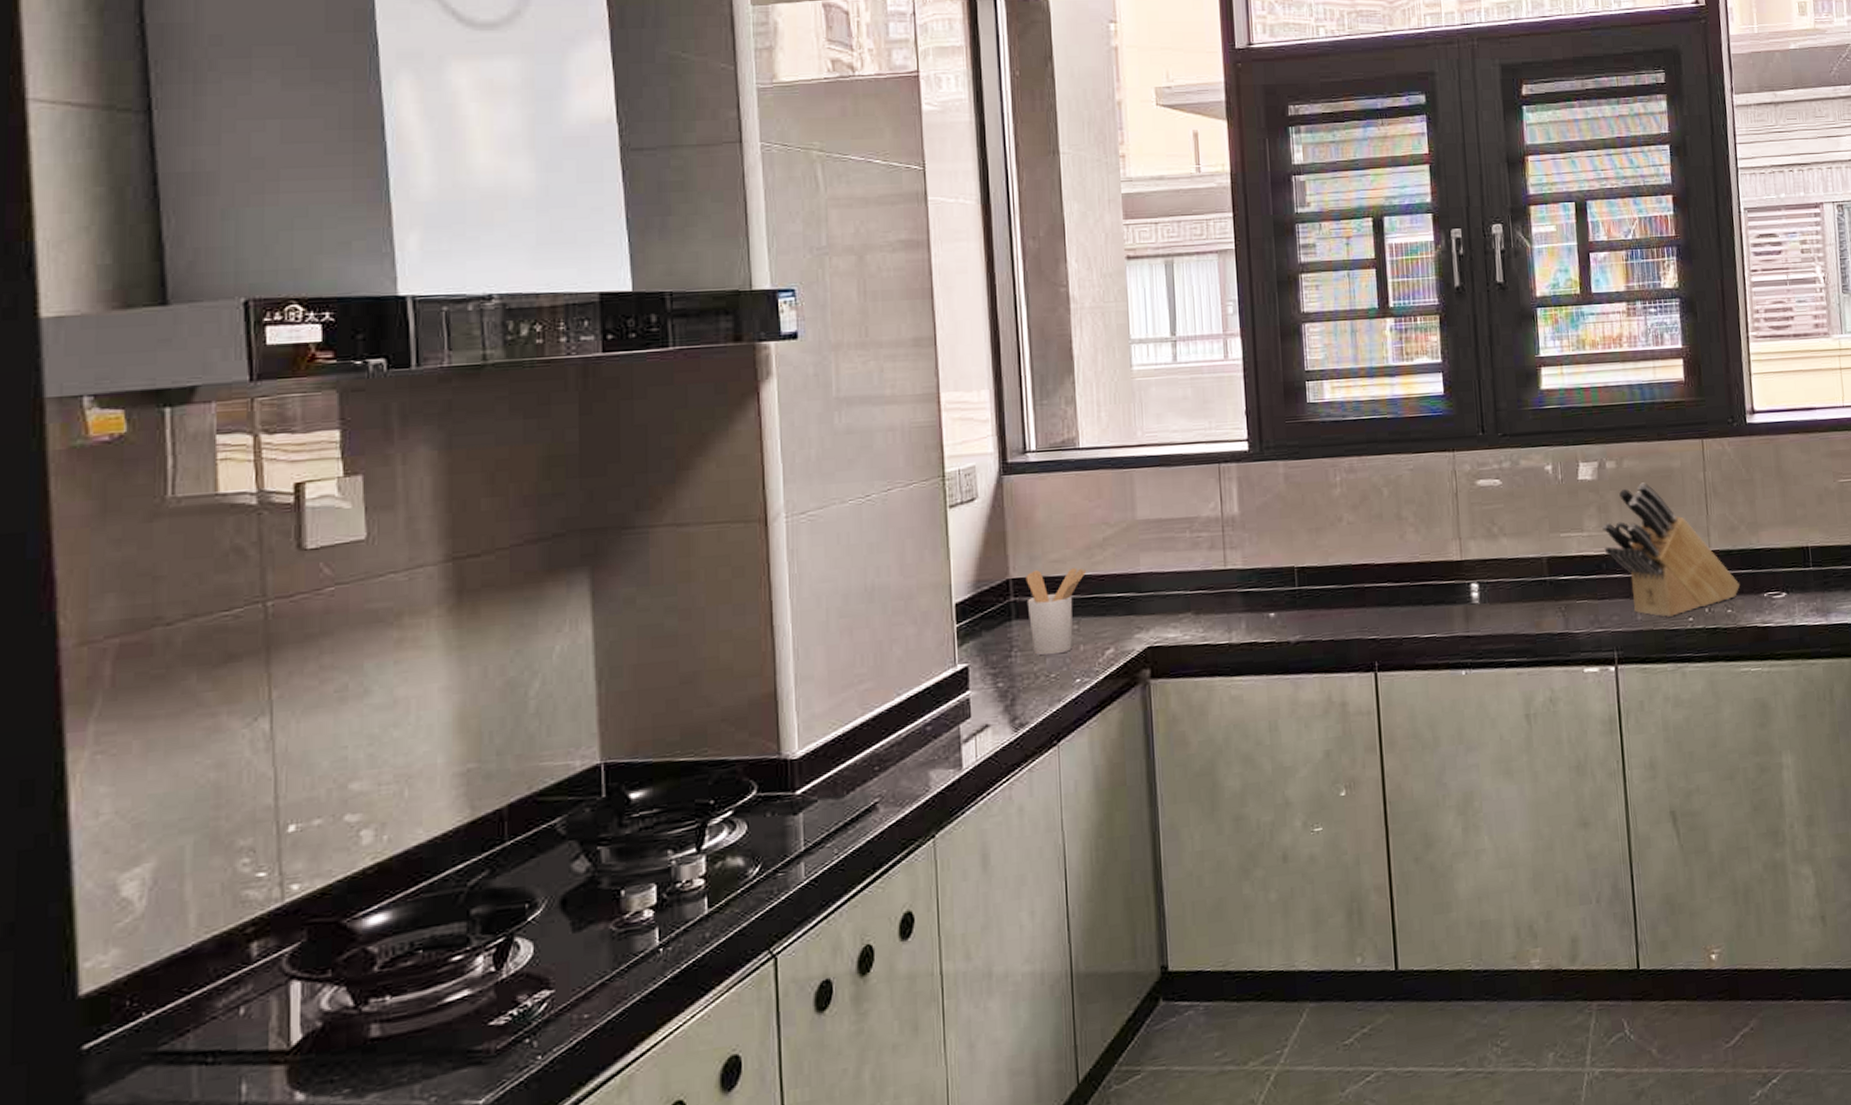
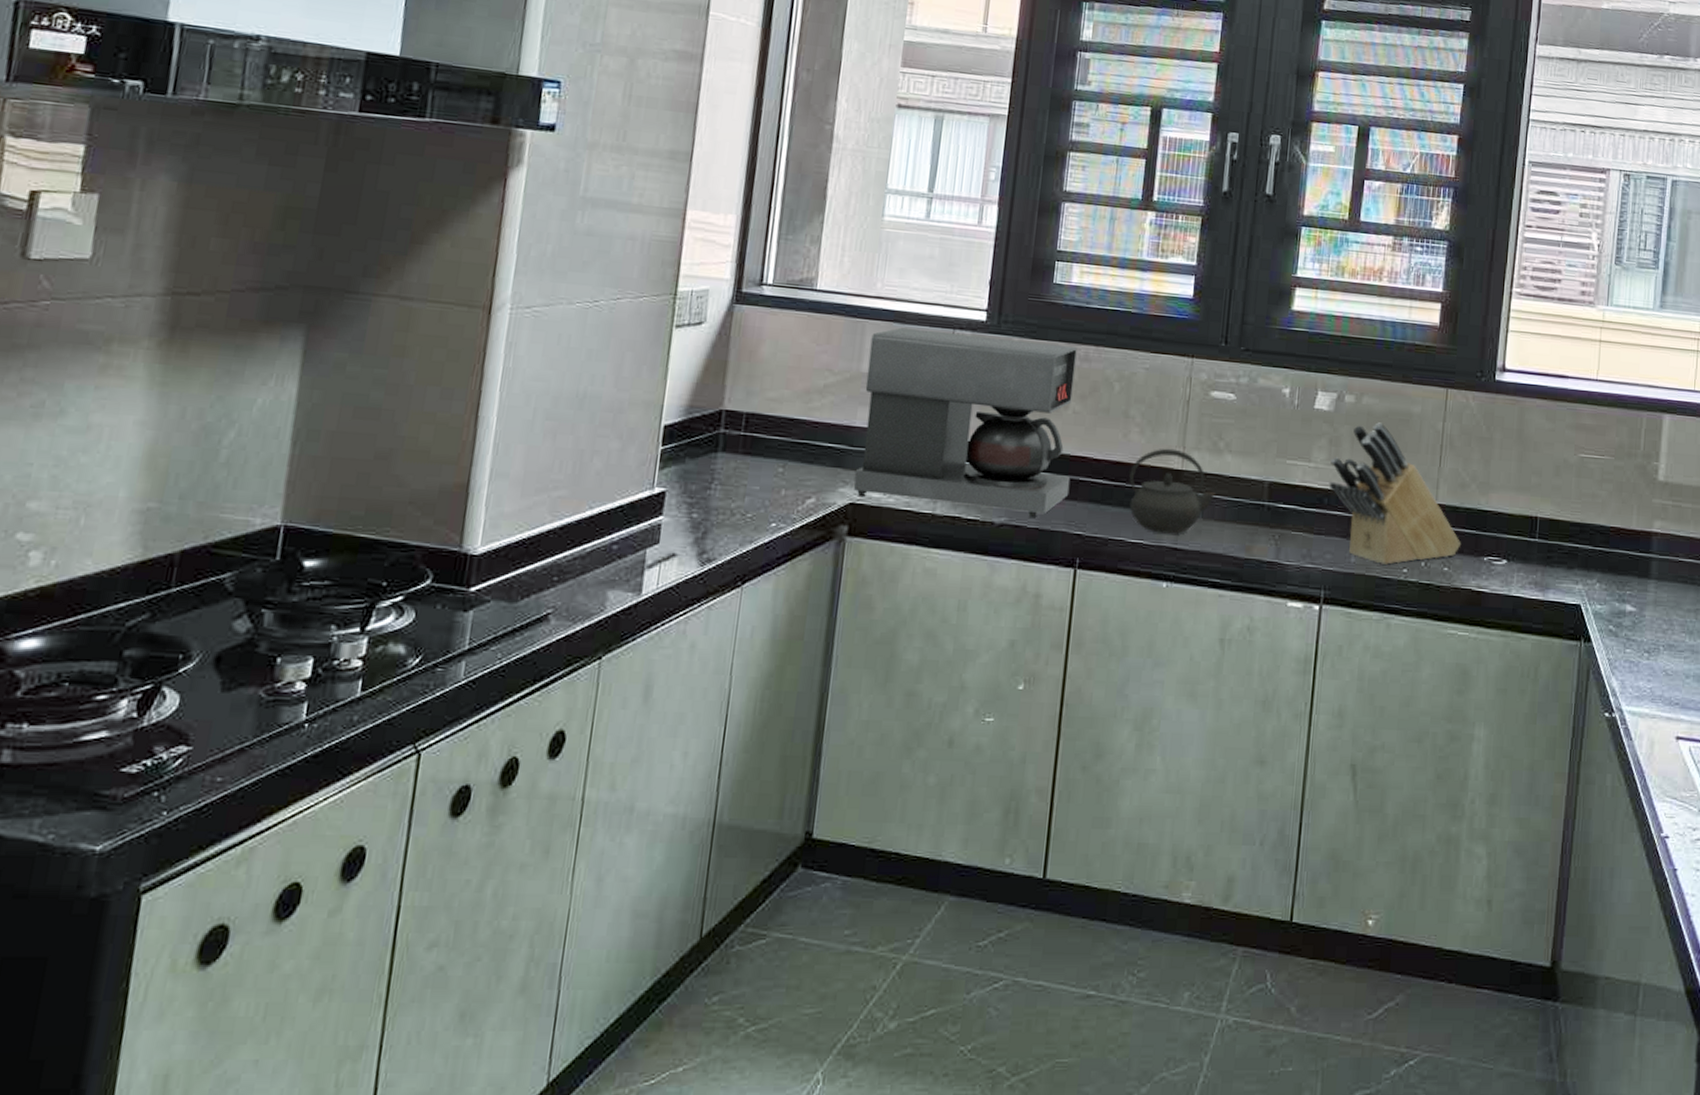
utensil holder: present [1025,568,1087,656] -> none [733,405,802,495]
coffee maker: none [1141,460,1357,640] -> present [853,327,1077,517]
kettle: none [1412,541,1497,625] -> present [1129,448,1215,534]

